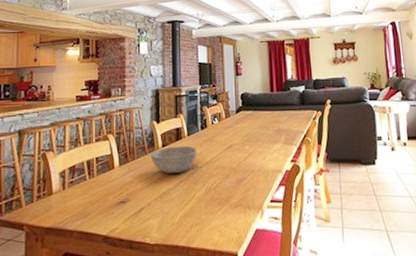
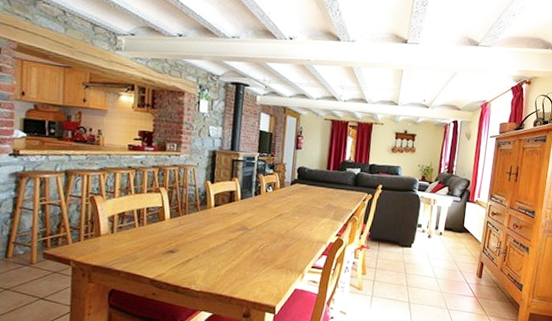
bowl: present [151,145,197,173] -> none [202,207,249,232]

